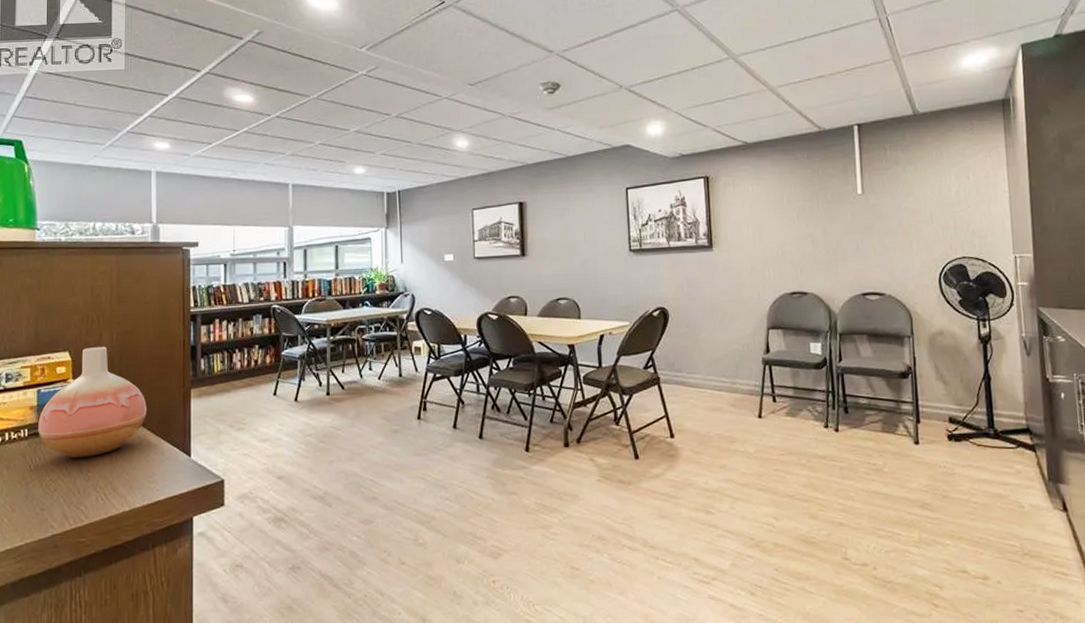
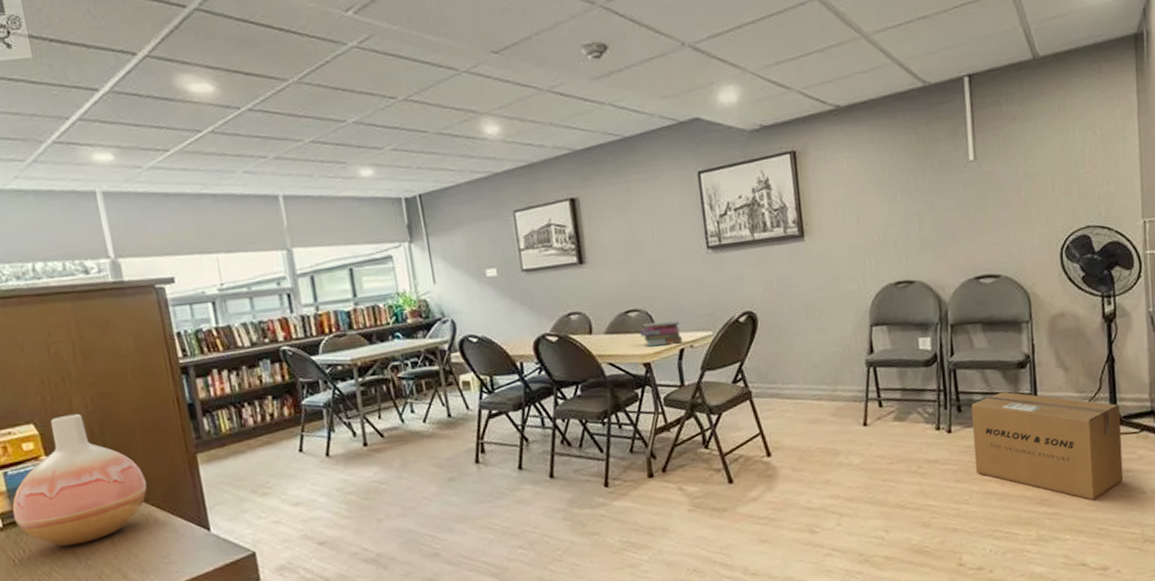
books: none [567,310,604,331] -> present [640,320,683,347]
box: none [857,398,1002,510] -> present [971,391,1124,501]

